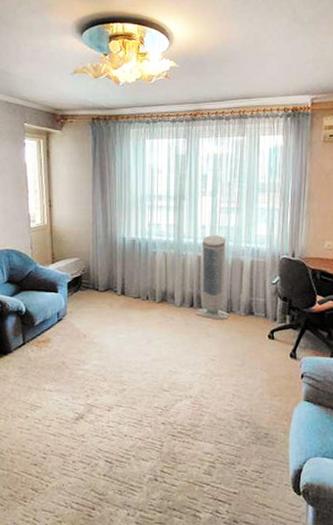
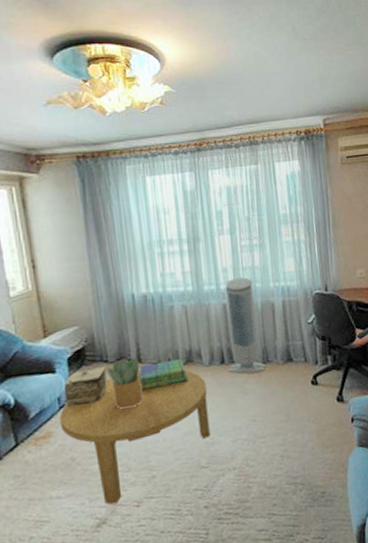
coffee table: none [57,302,176,405] -> present [59,370,210,505]
decorative box: none [62,293,96,321] -> present [63,366,107,407]
potted plant: none [96,289,123,331] -> present [105,358,143,410]
stack of books: none [122,297,161,319] -> present [139,359,188,392]

